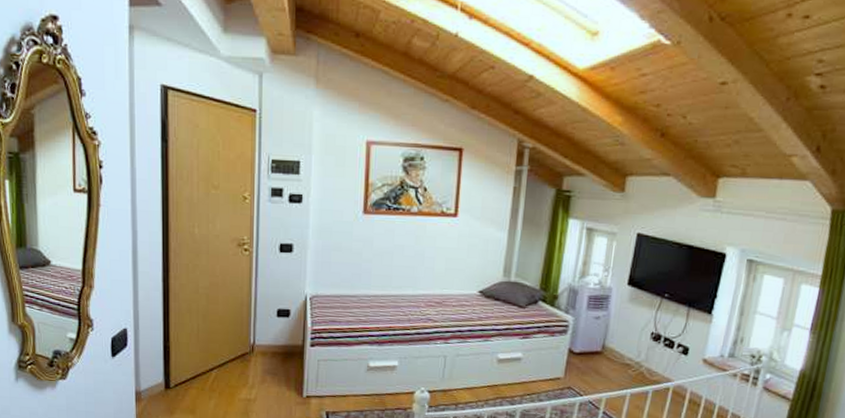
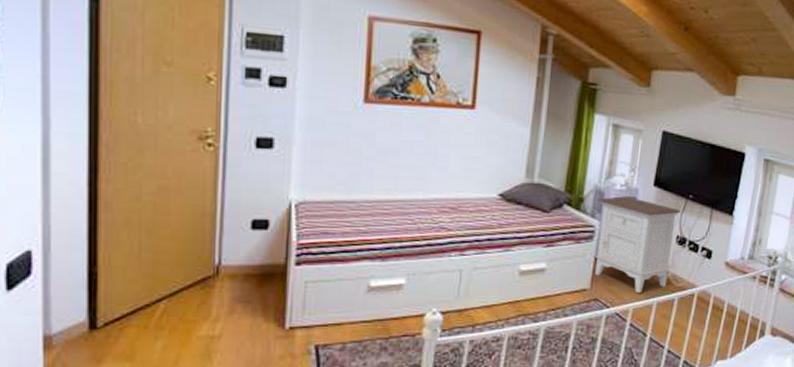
nightstand: none [568,294,655,385] -> present [594,196,680,294]

